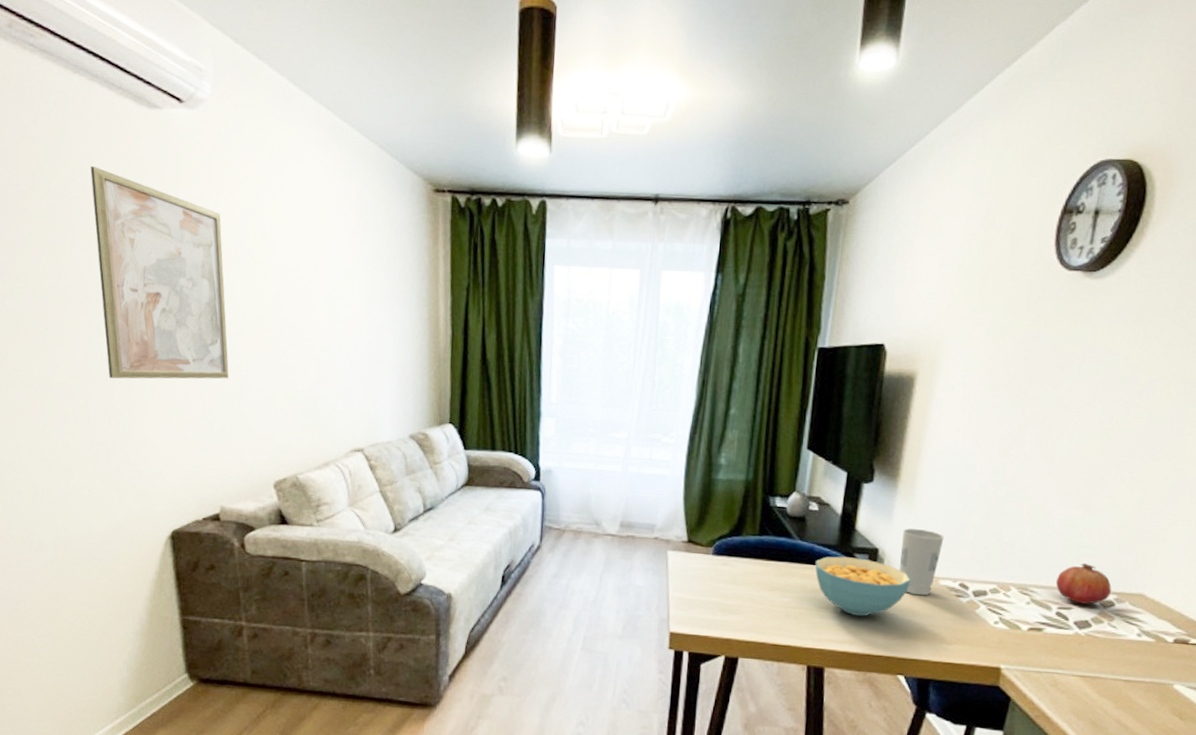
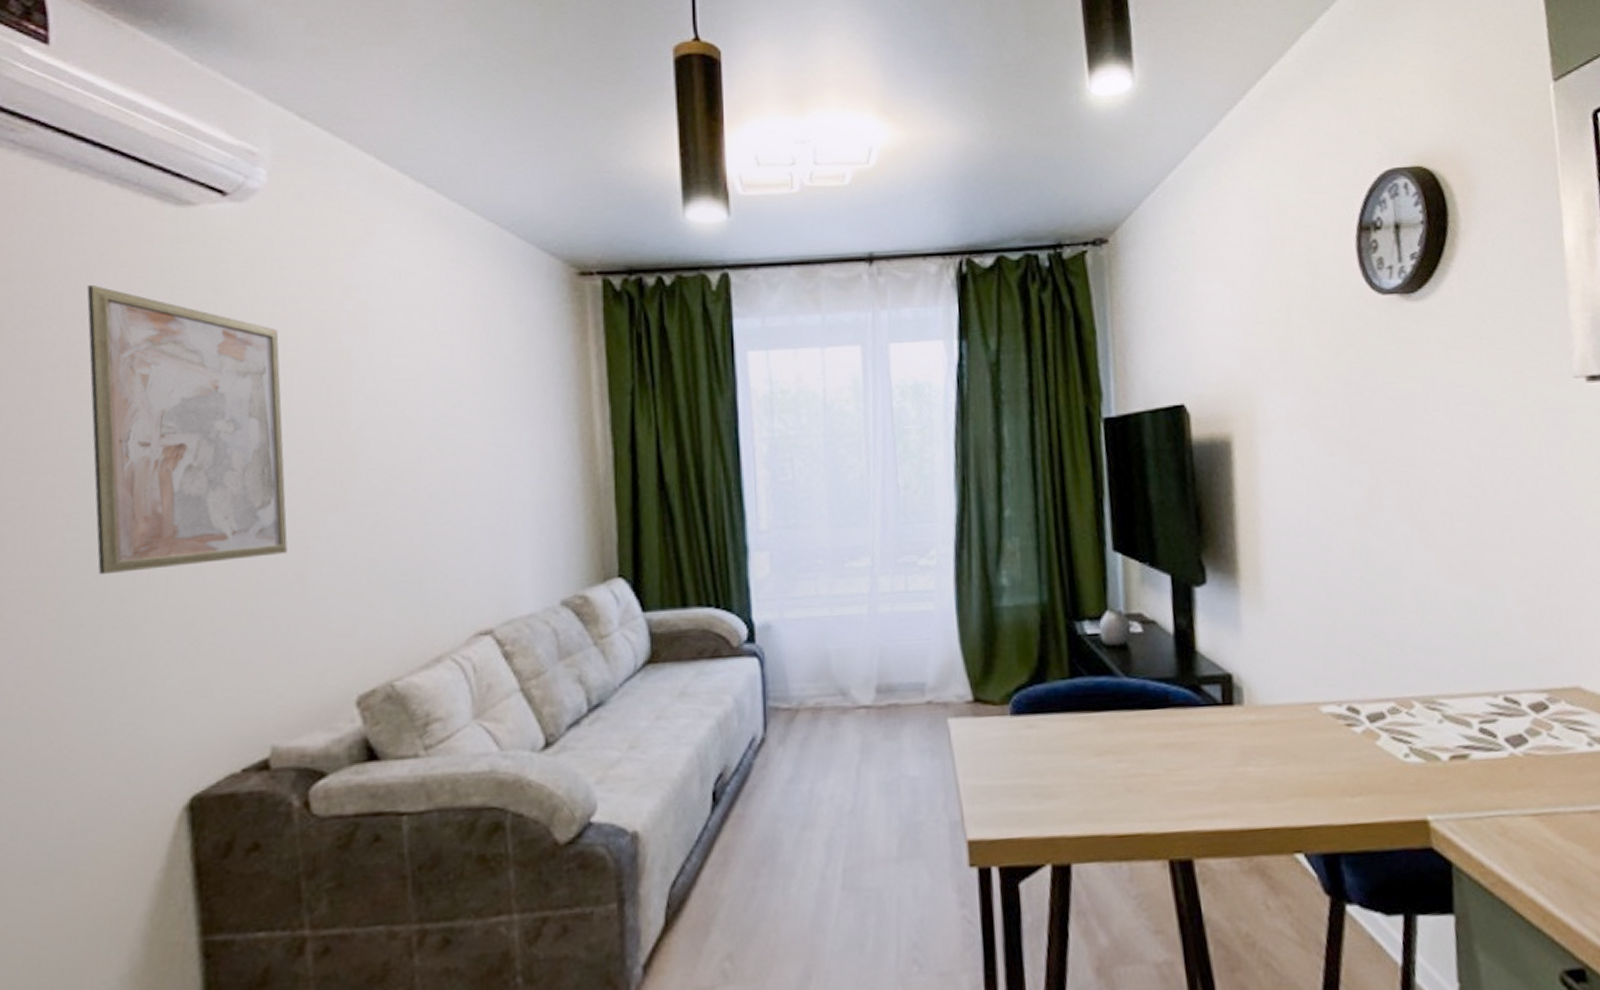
cereal bowl: present [815,556,911,617] -> none [1151,690,1284,775]
cup: present [899,528,944,596] -> none [1257,639,1314,733]
fruit: present [1056,563,1112,604] -> none [1467,656,1540,712]

